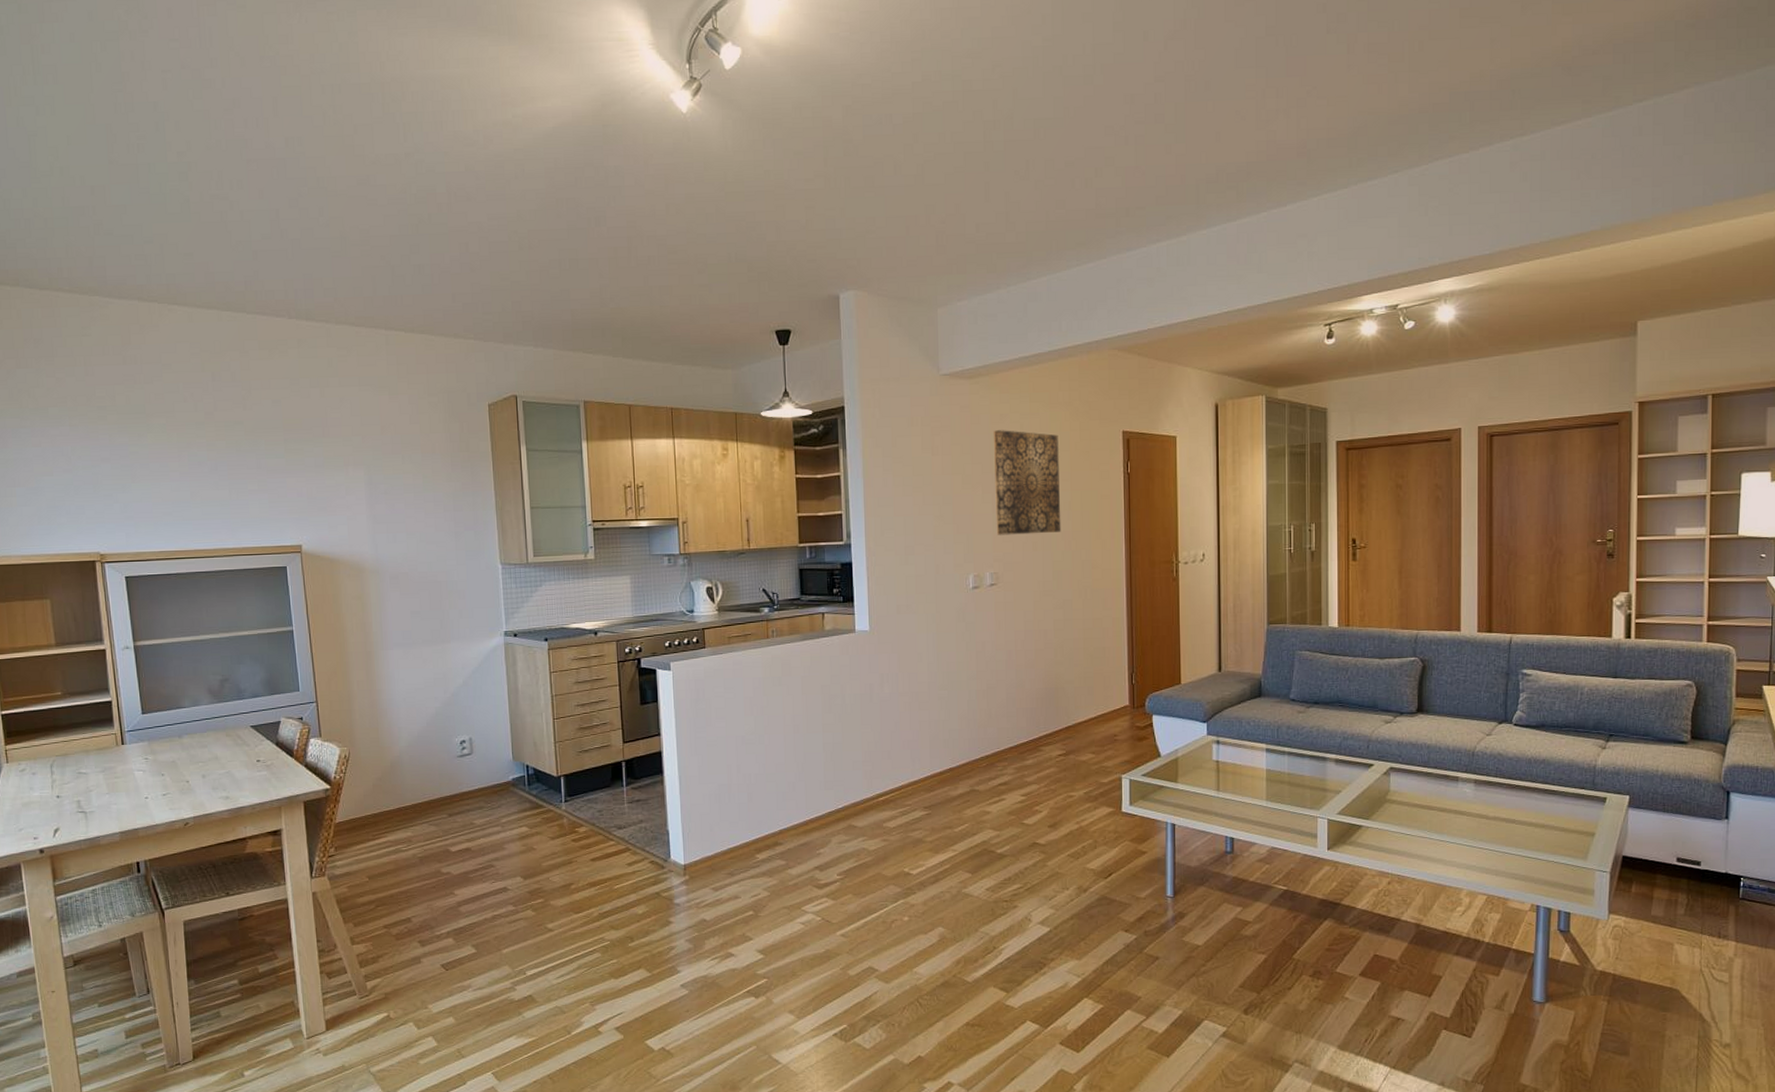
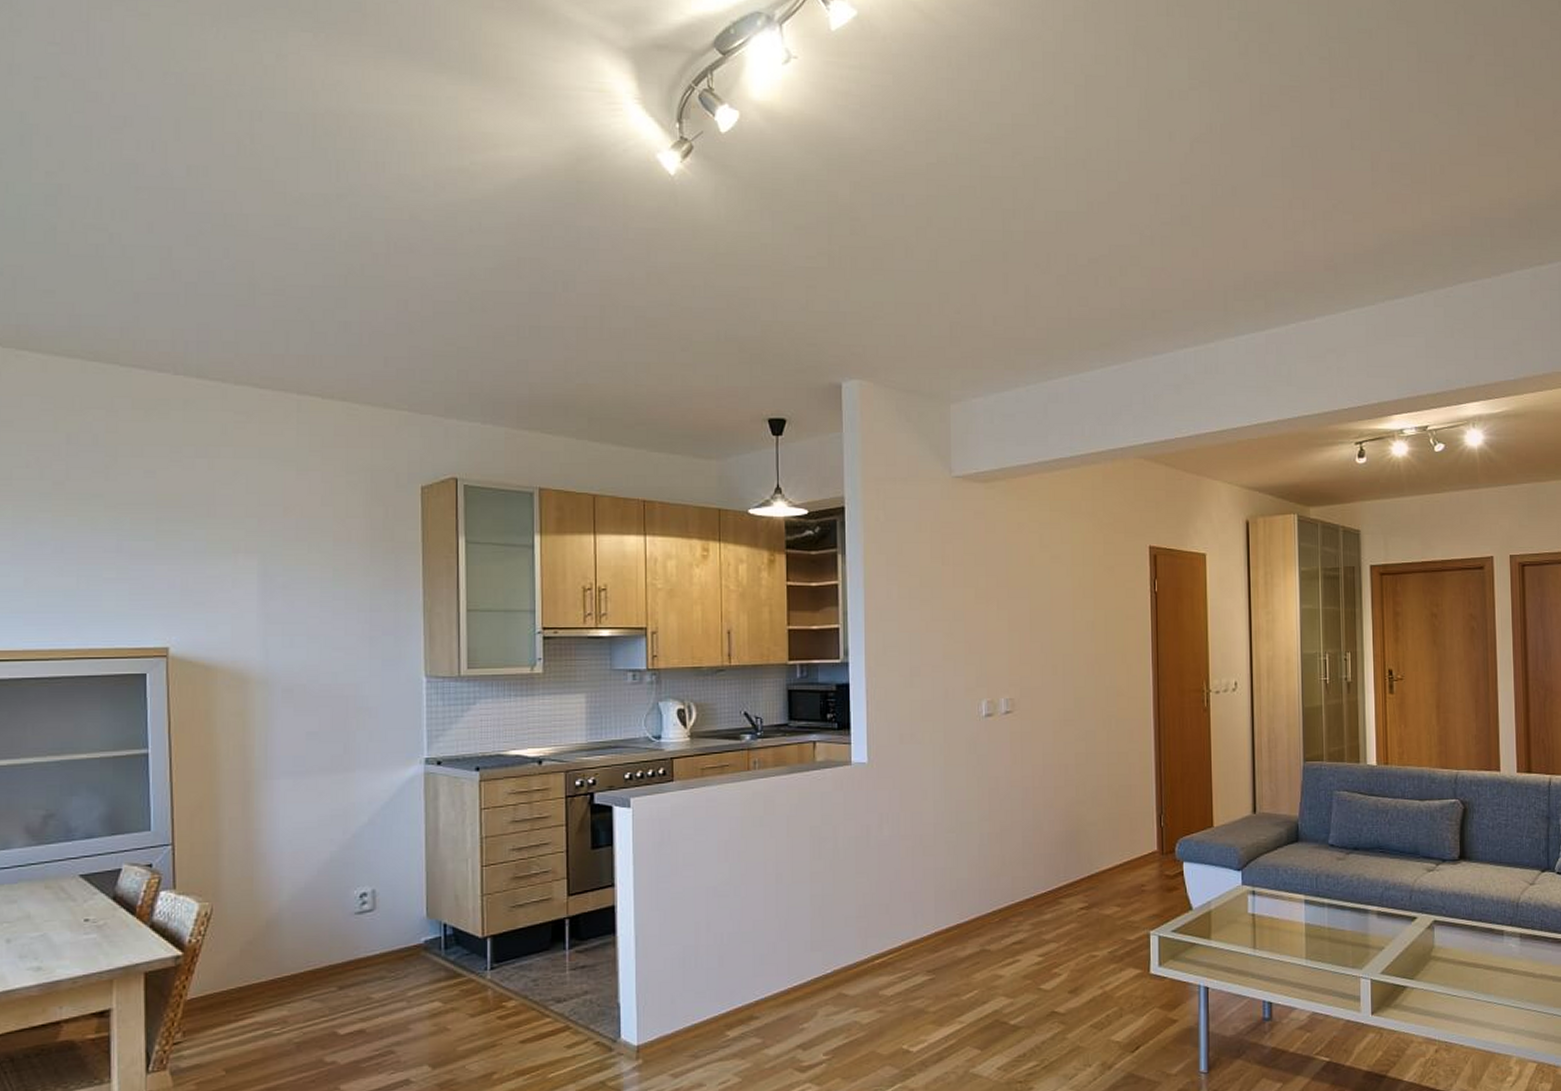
wall art: present [993,430,1061,535] -> none [1009,540,1084,657]

